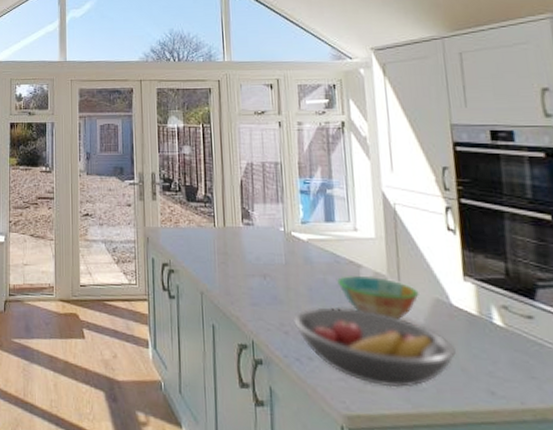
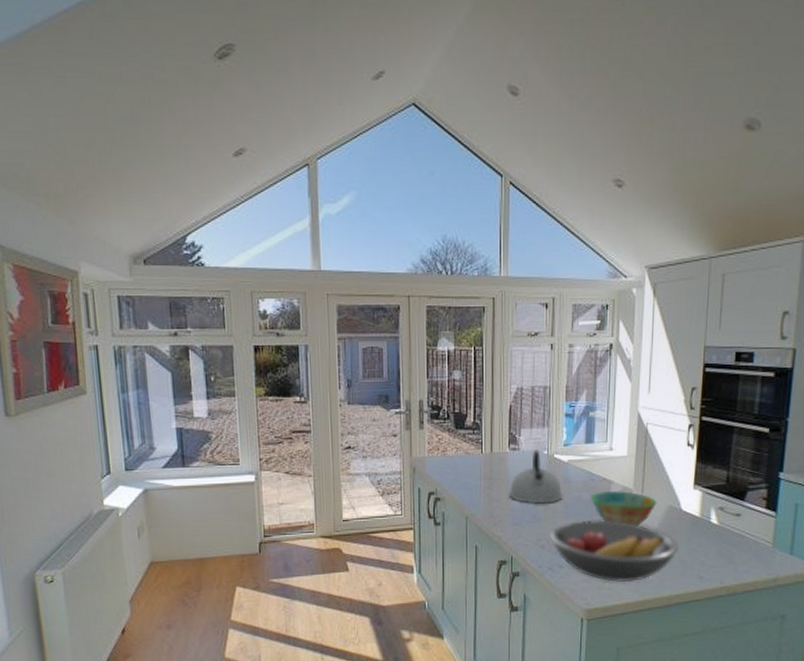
kettle: none [245,226,305,285] -> present [508,450,563,504]

